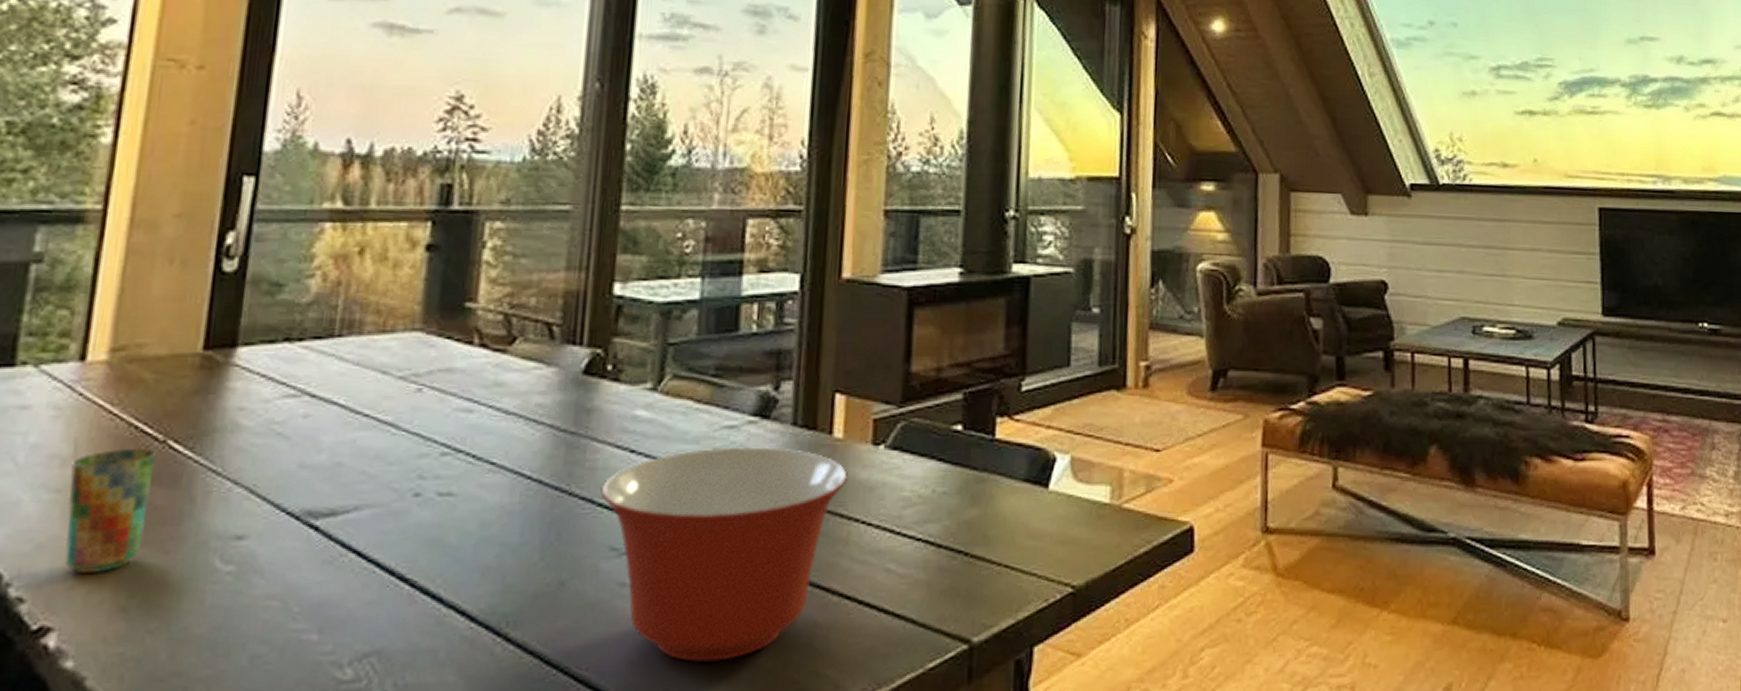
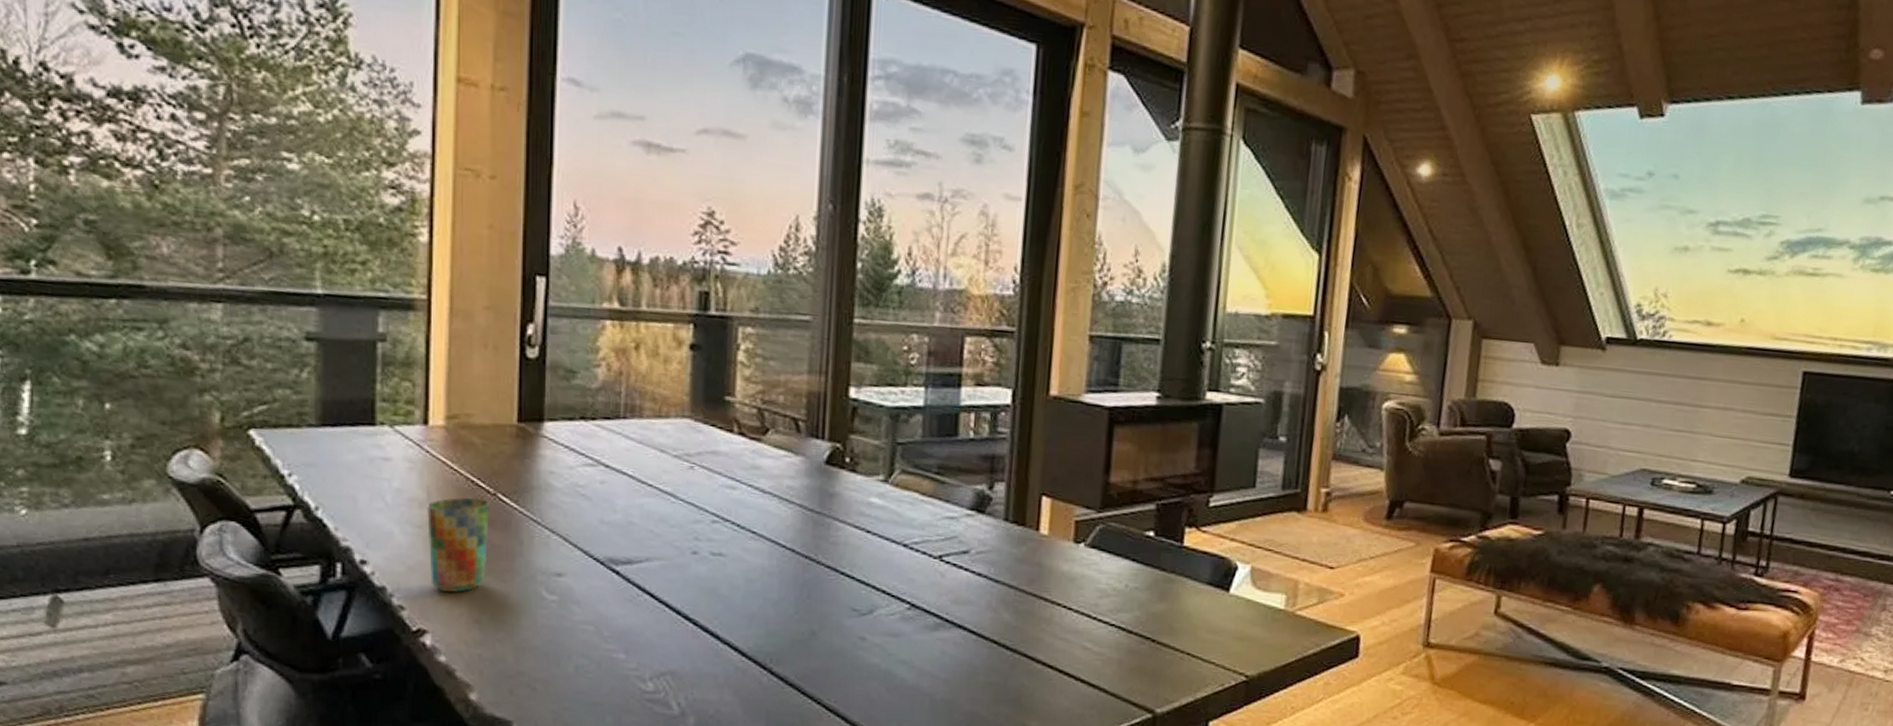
mixing bowl: present [600,446,848,662] -> none [842,535,1052,707]

